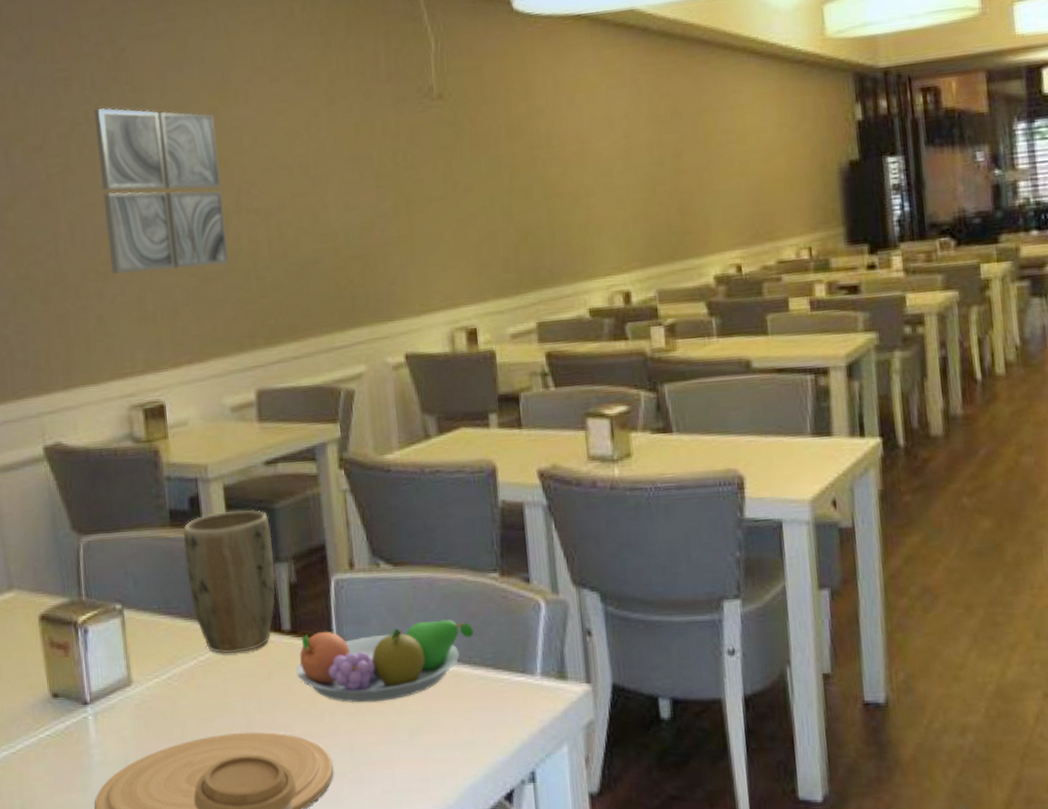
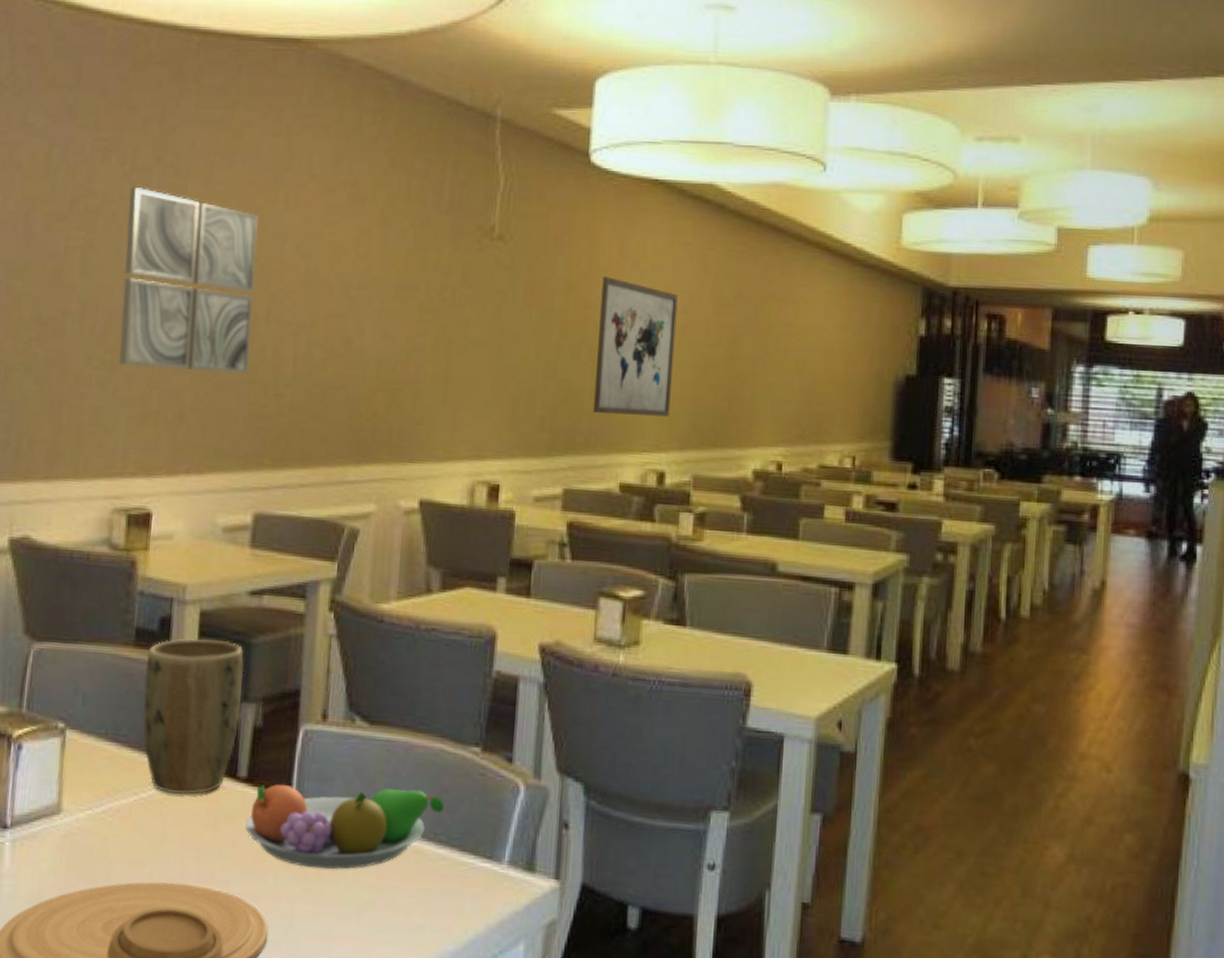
wall art: none [542,115,626,246] -> present [592,277,678,417]

